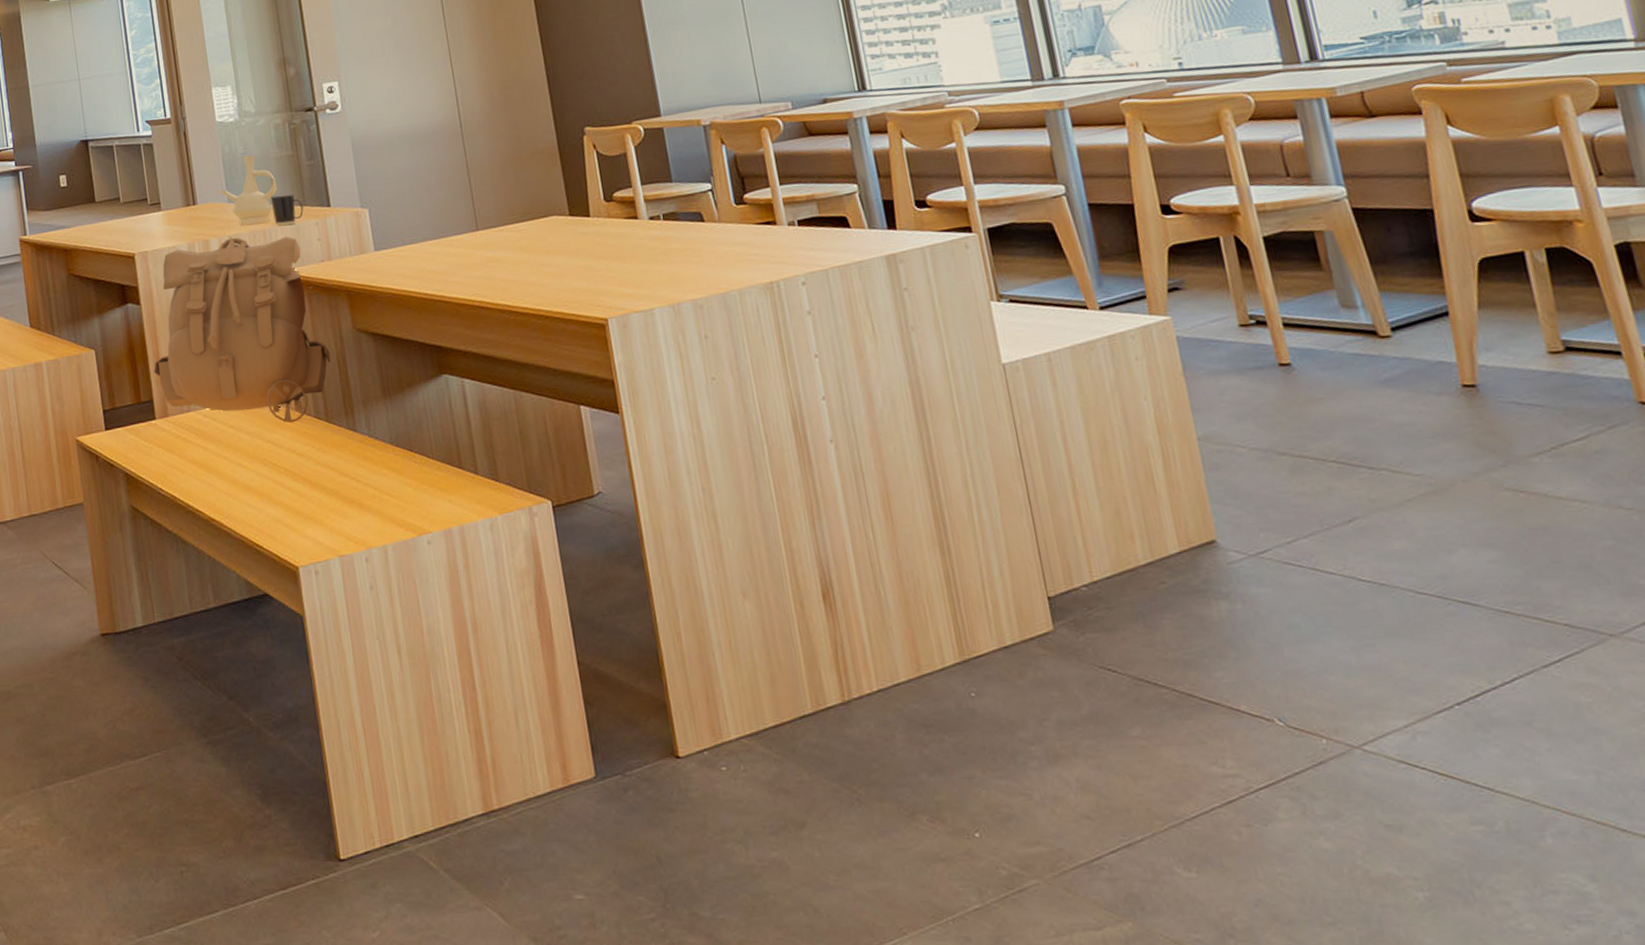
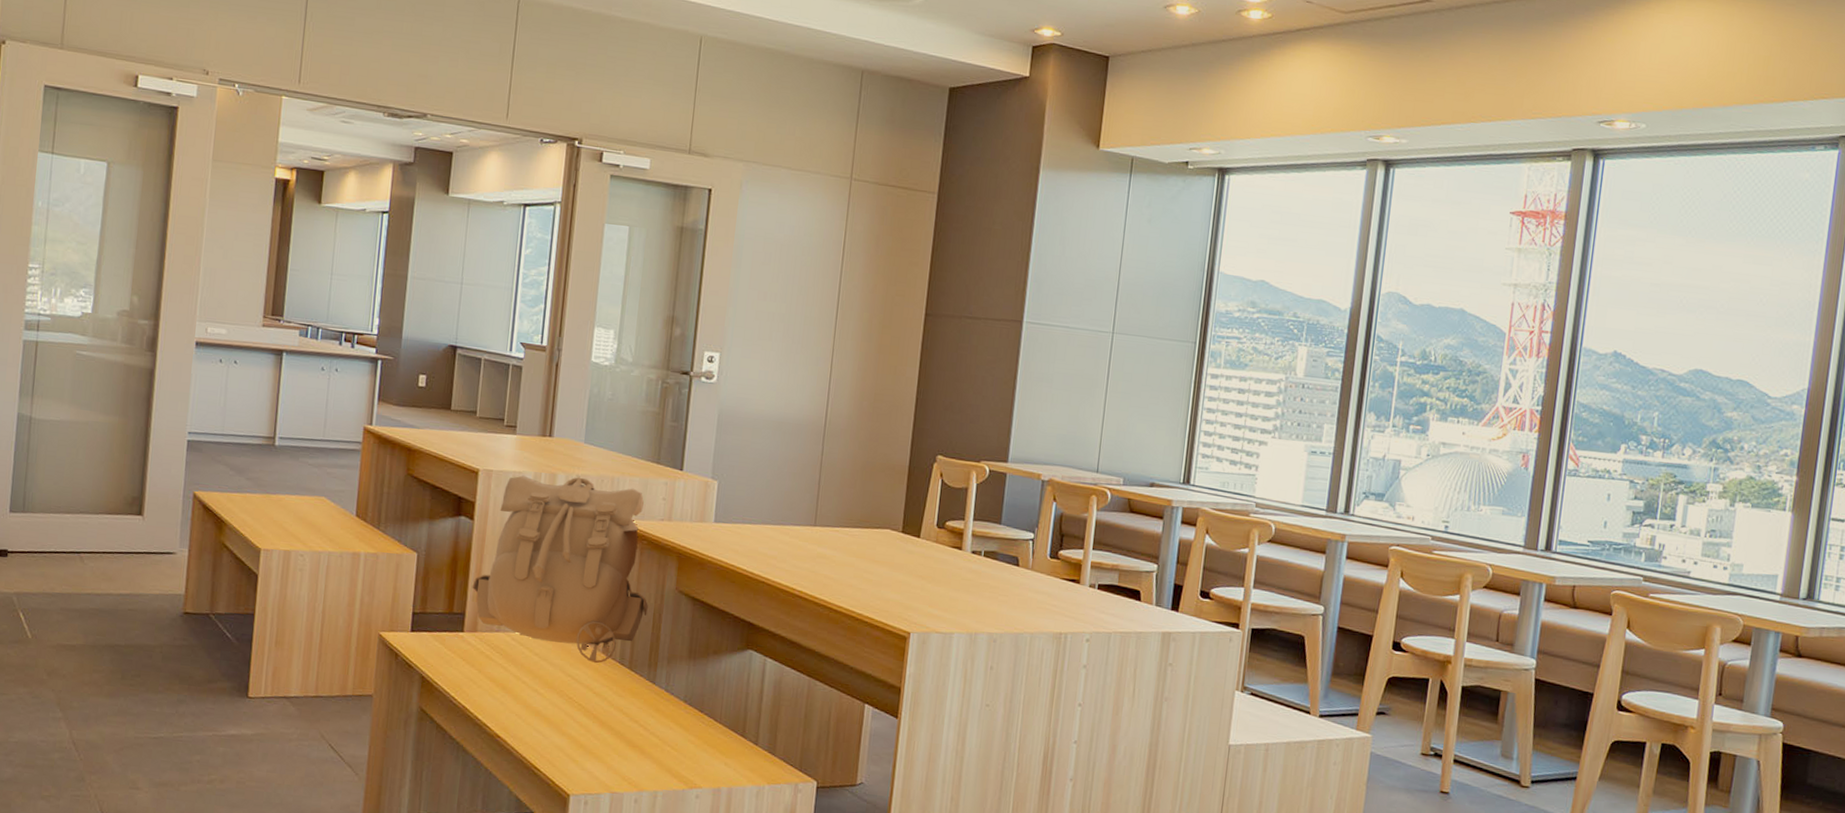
coffeepot: present [217,155,278,226] -> none [576,402,637,472]
mug: present [270,193,304,226] -> none [625,447,657,478]

